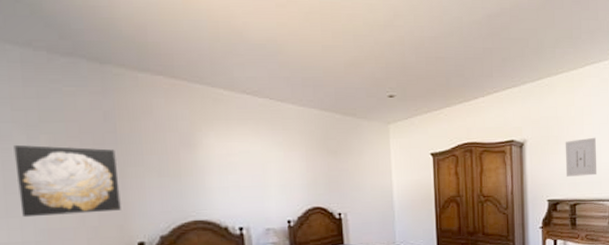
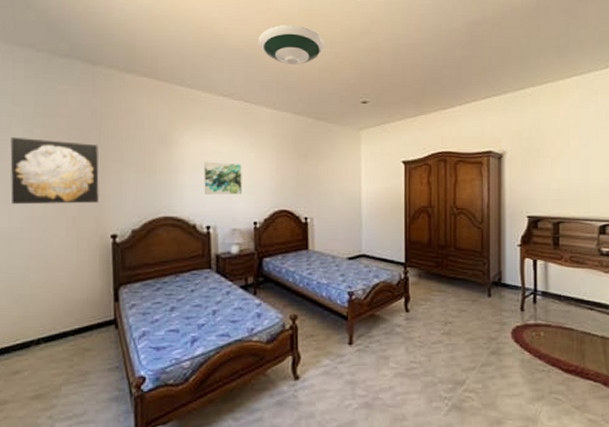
wall art: none [232,161,273,196] -> present [204,161,242,195]
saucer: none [280,18,349,59] -> present [258,25,325,65]
wall art: present [565,137,597,177] -> none [548,151,585,193]

